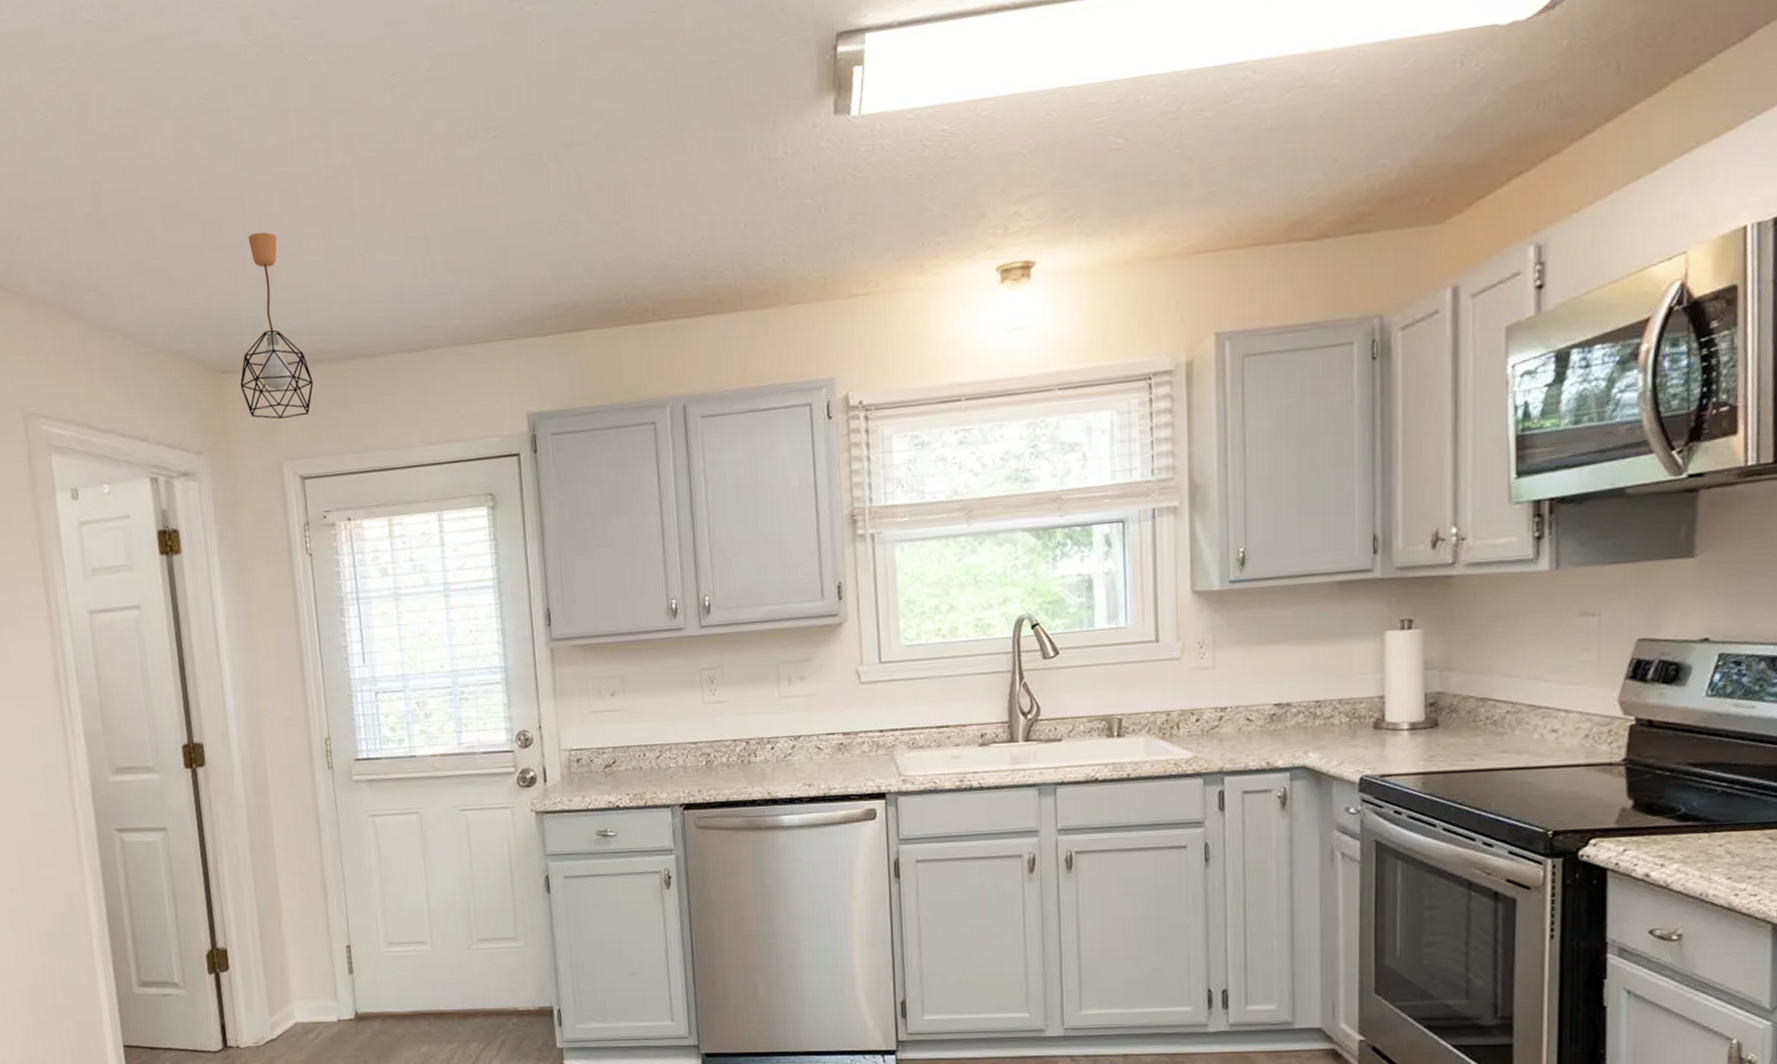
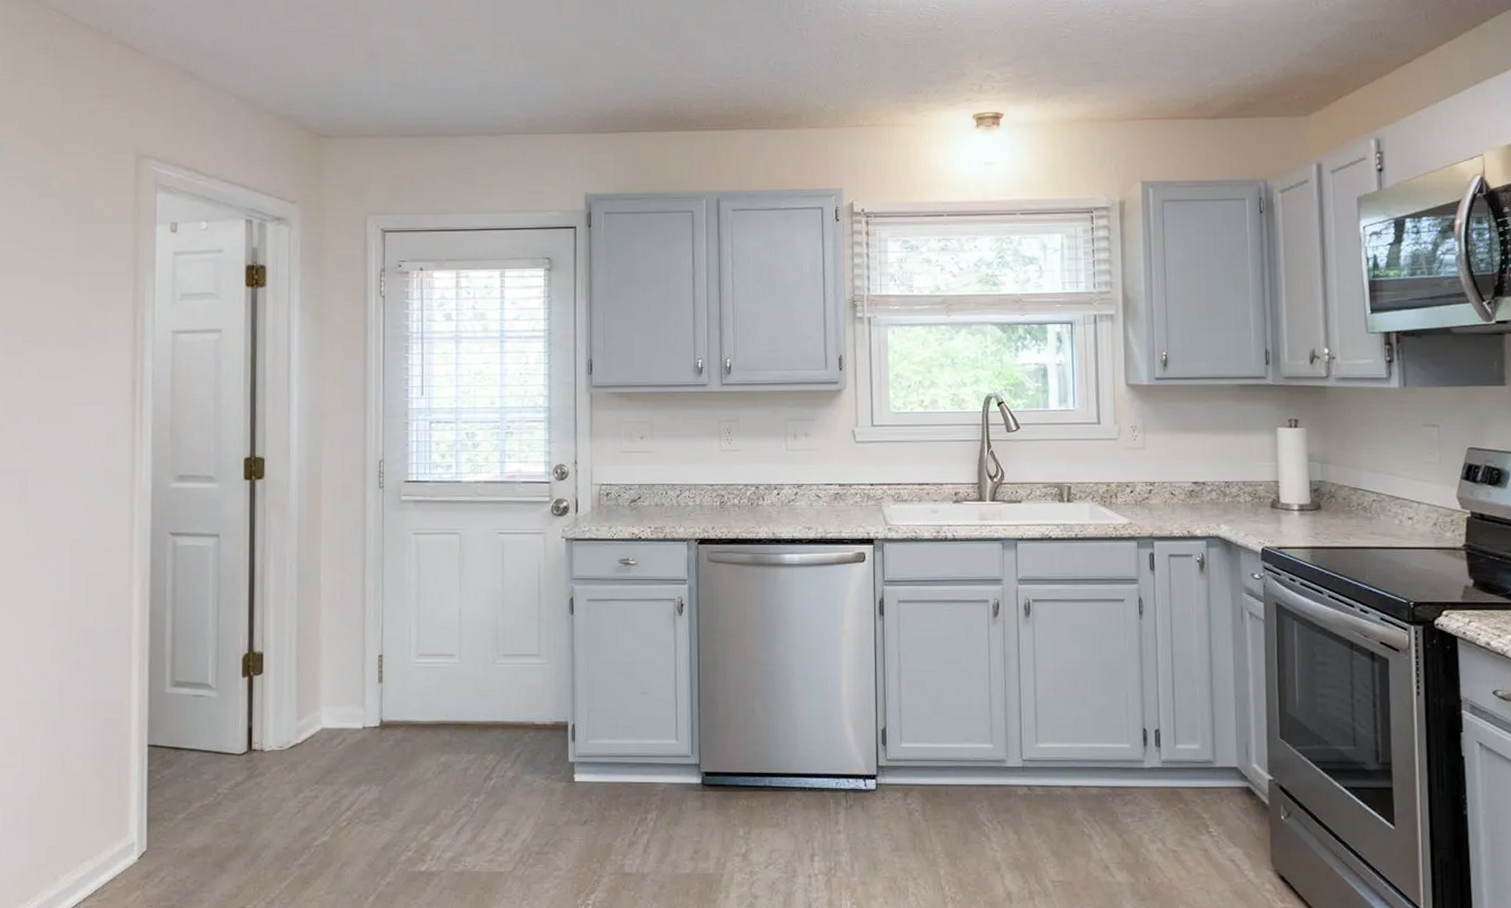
pendant light: present [240,232,313,419] -> none [337,27,402,180]

